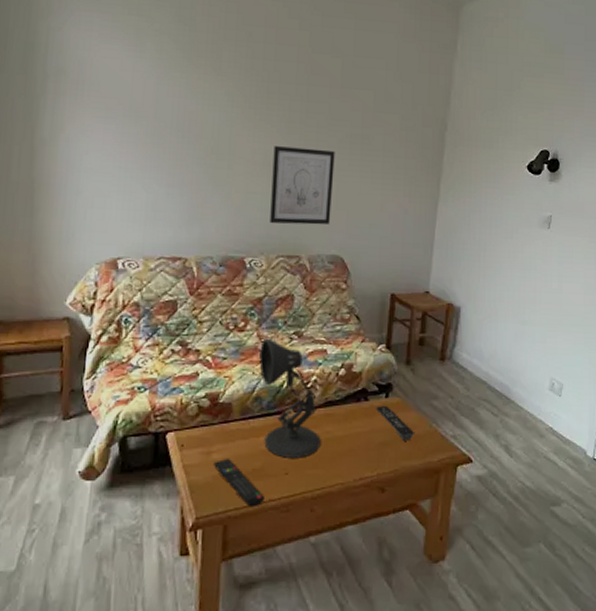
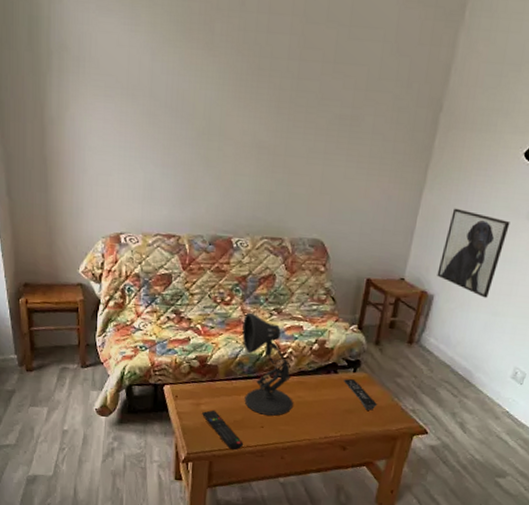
wall art: present [270,146,335,225] -> none [256,127,323,209]
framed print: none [461,219,524,307] -> present [437,208,510,298]

